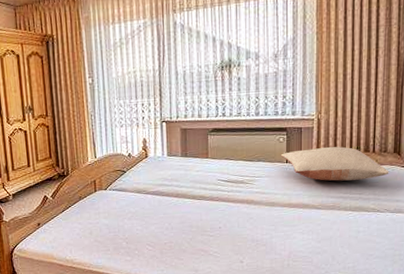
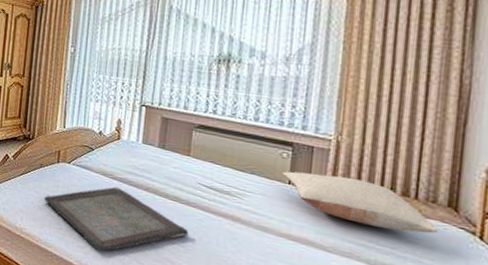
serving tray: none [88,200,216,260] -> present [44,186,189,252]

